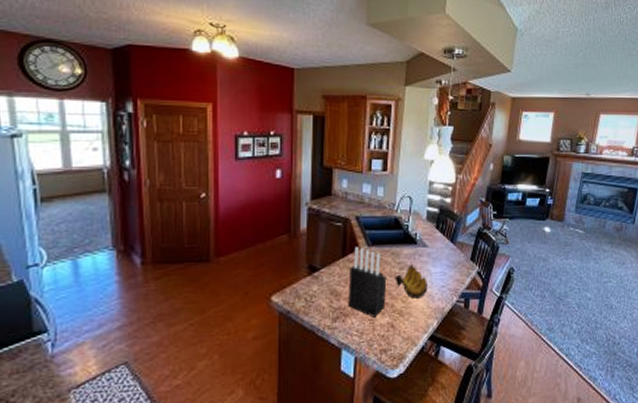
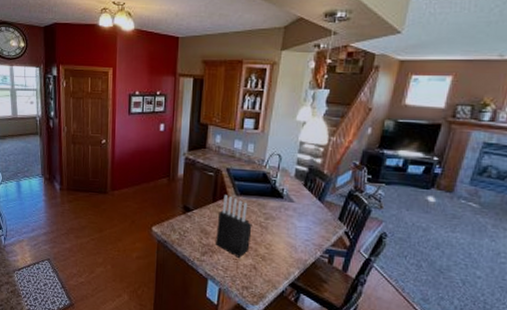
banana bunch: present [394,264,427,299] -> none [259,216,292,248]

